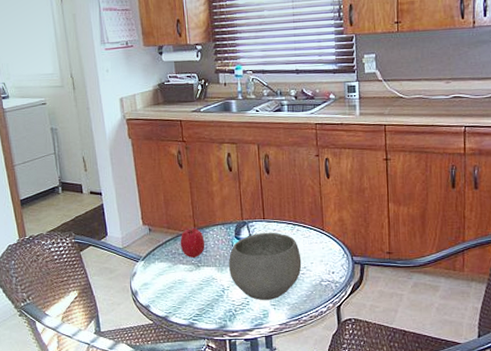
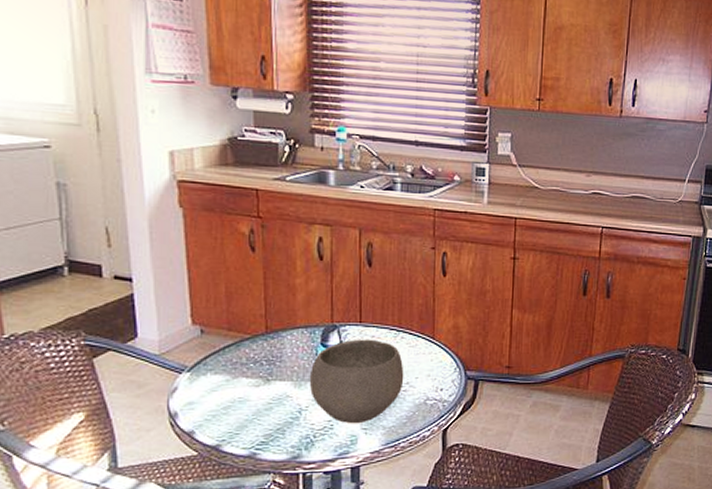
fruit: present [180,227,204,257] -> none [244,330,278,369]

